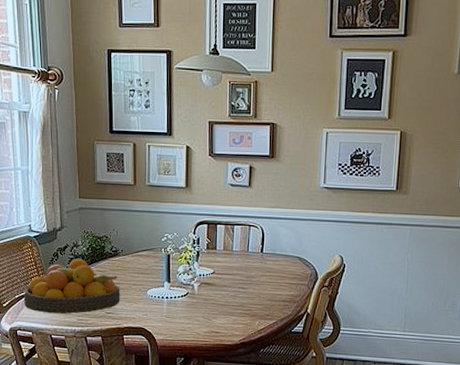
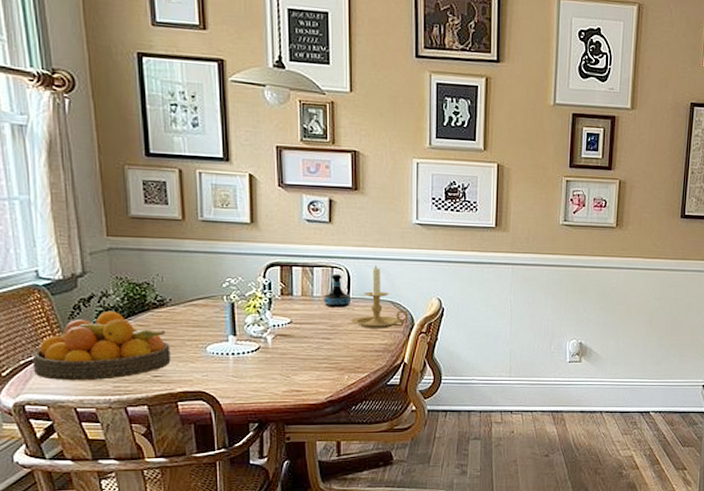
tequila bottle: none [241,231,264,261] -> present [324,273,350,308]
candle holder: none [263,224,313,282] -> present [350,265,408,329]

